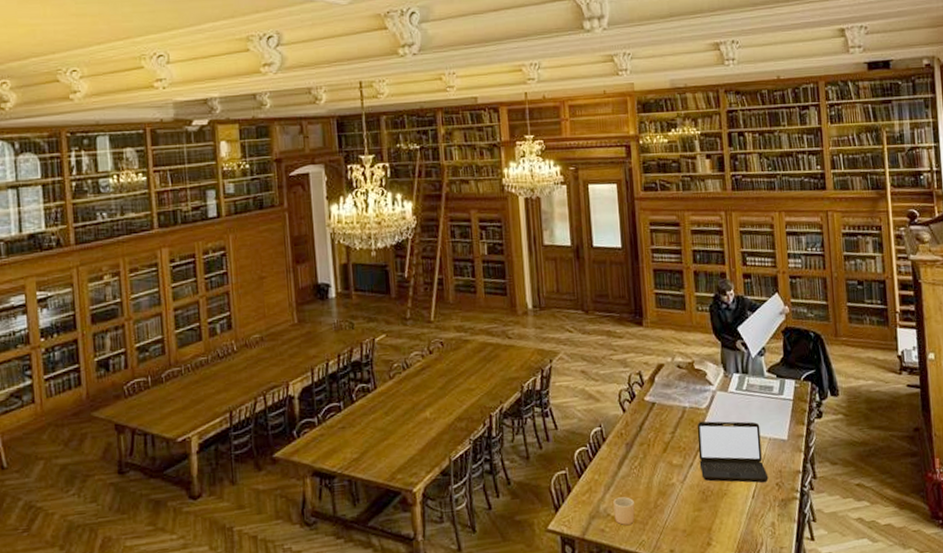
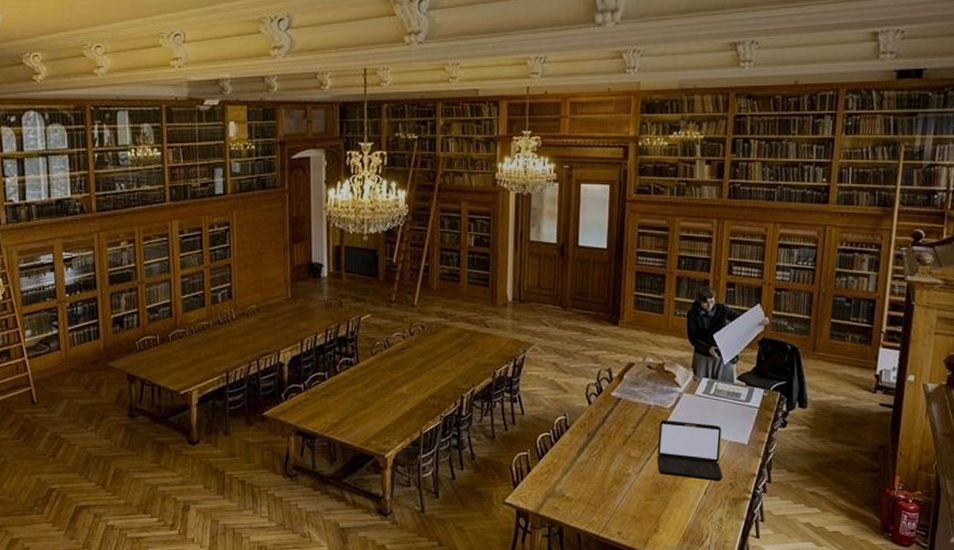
mug: present [613,497,635,525] -> none [568,481,589,506]

